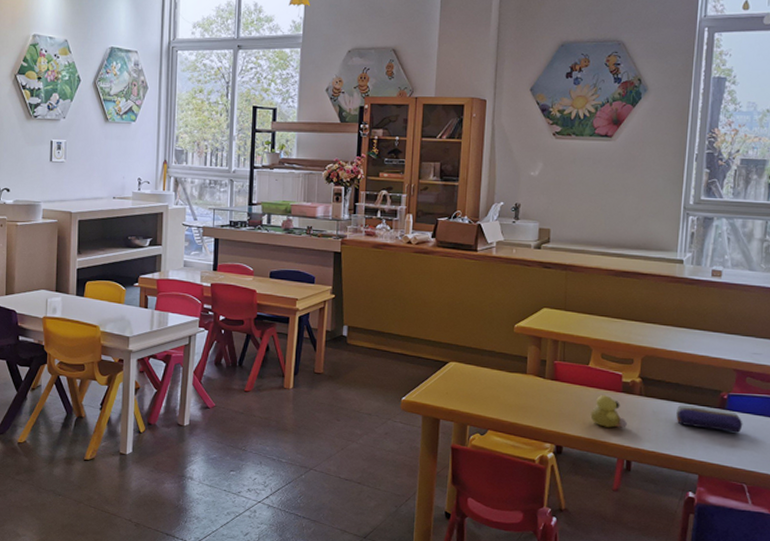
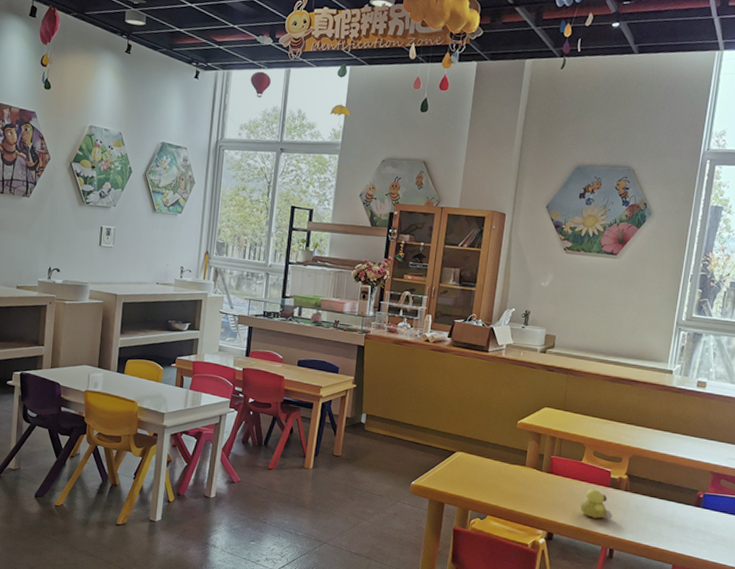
pencil case: present [676,405,743,433] -> none [656,501,715,529]

